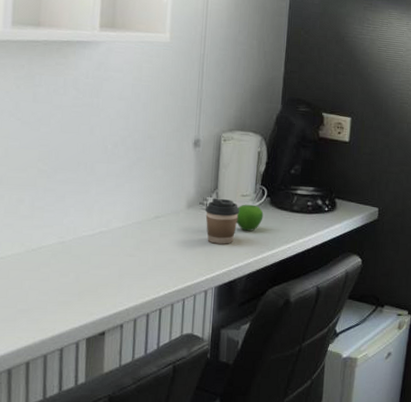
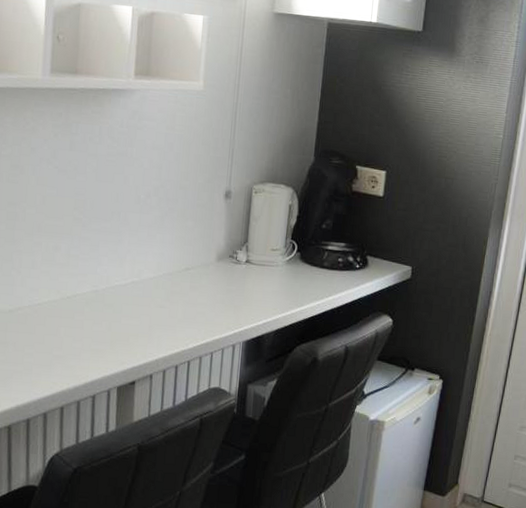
coffee cup: present [205,198,240,244] -> none [234,251,270,299]
apple: present [236,204,264,231] -> none [265,258,293,286]

